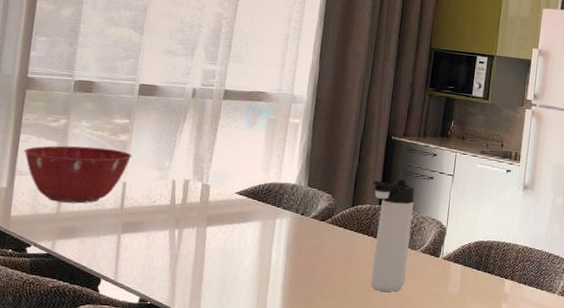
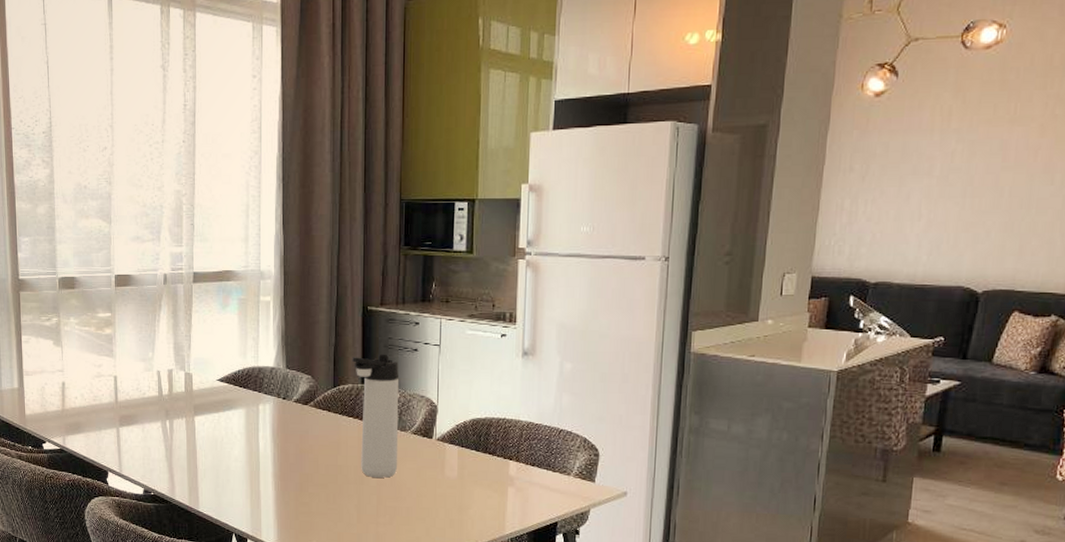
mixing bowl: present [23,145,133,204] -> none [26,343,119,400]

